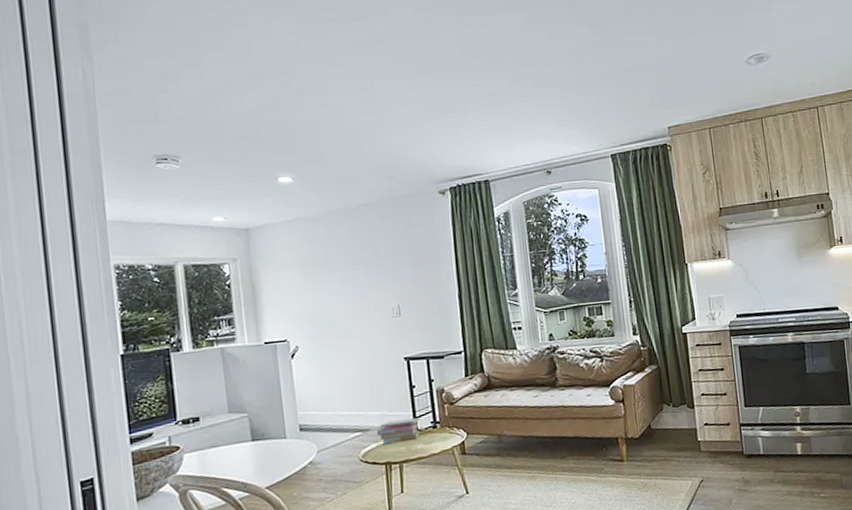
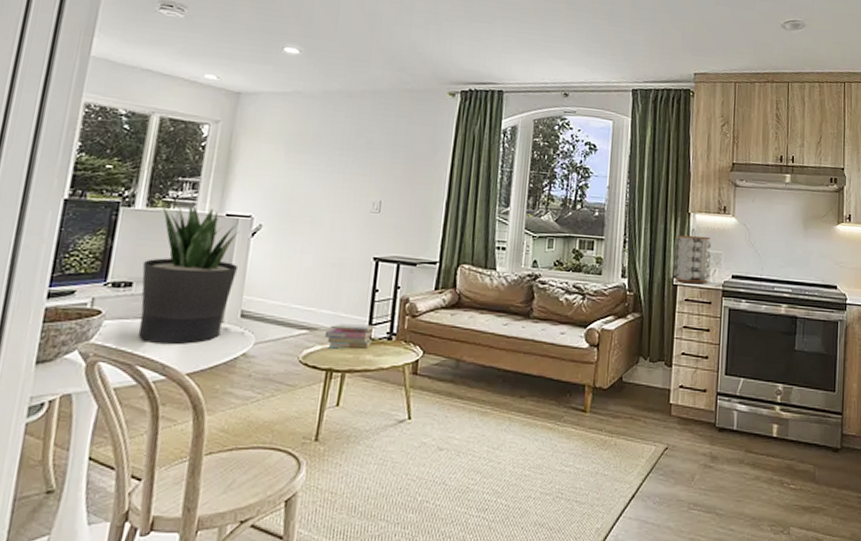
planter: none [204,334,287,467] -> present [137,196,239,345]
spice rack: none [677,277,715,330] -> present [673,228,711,284]

